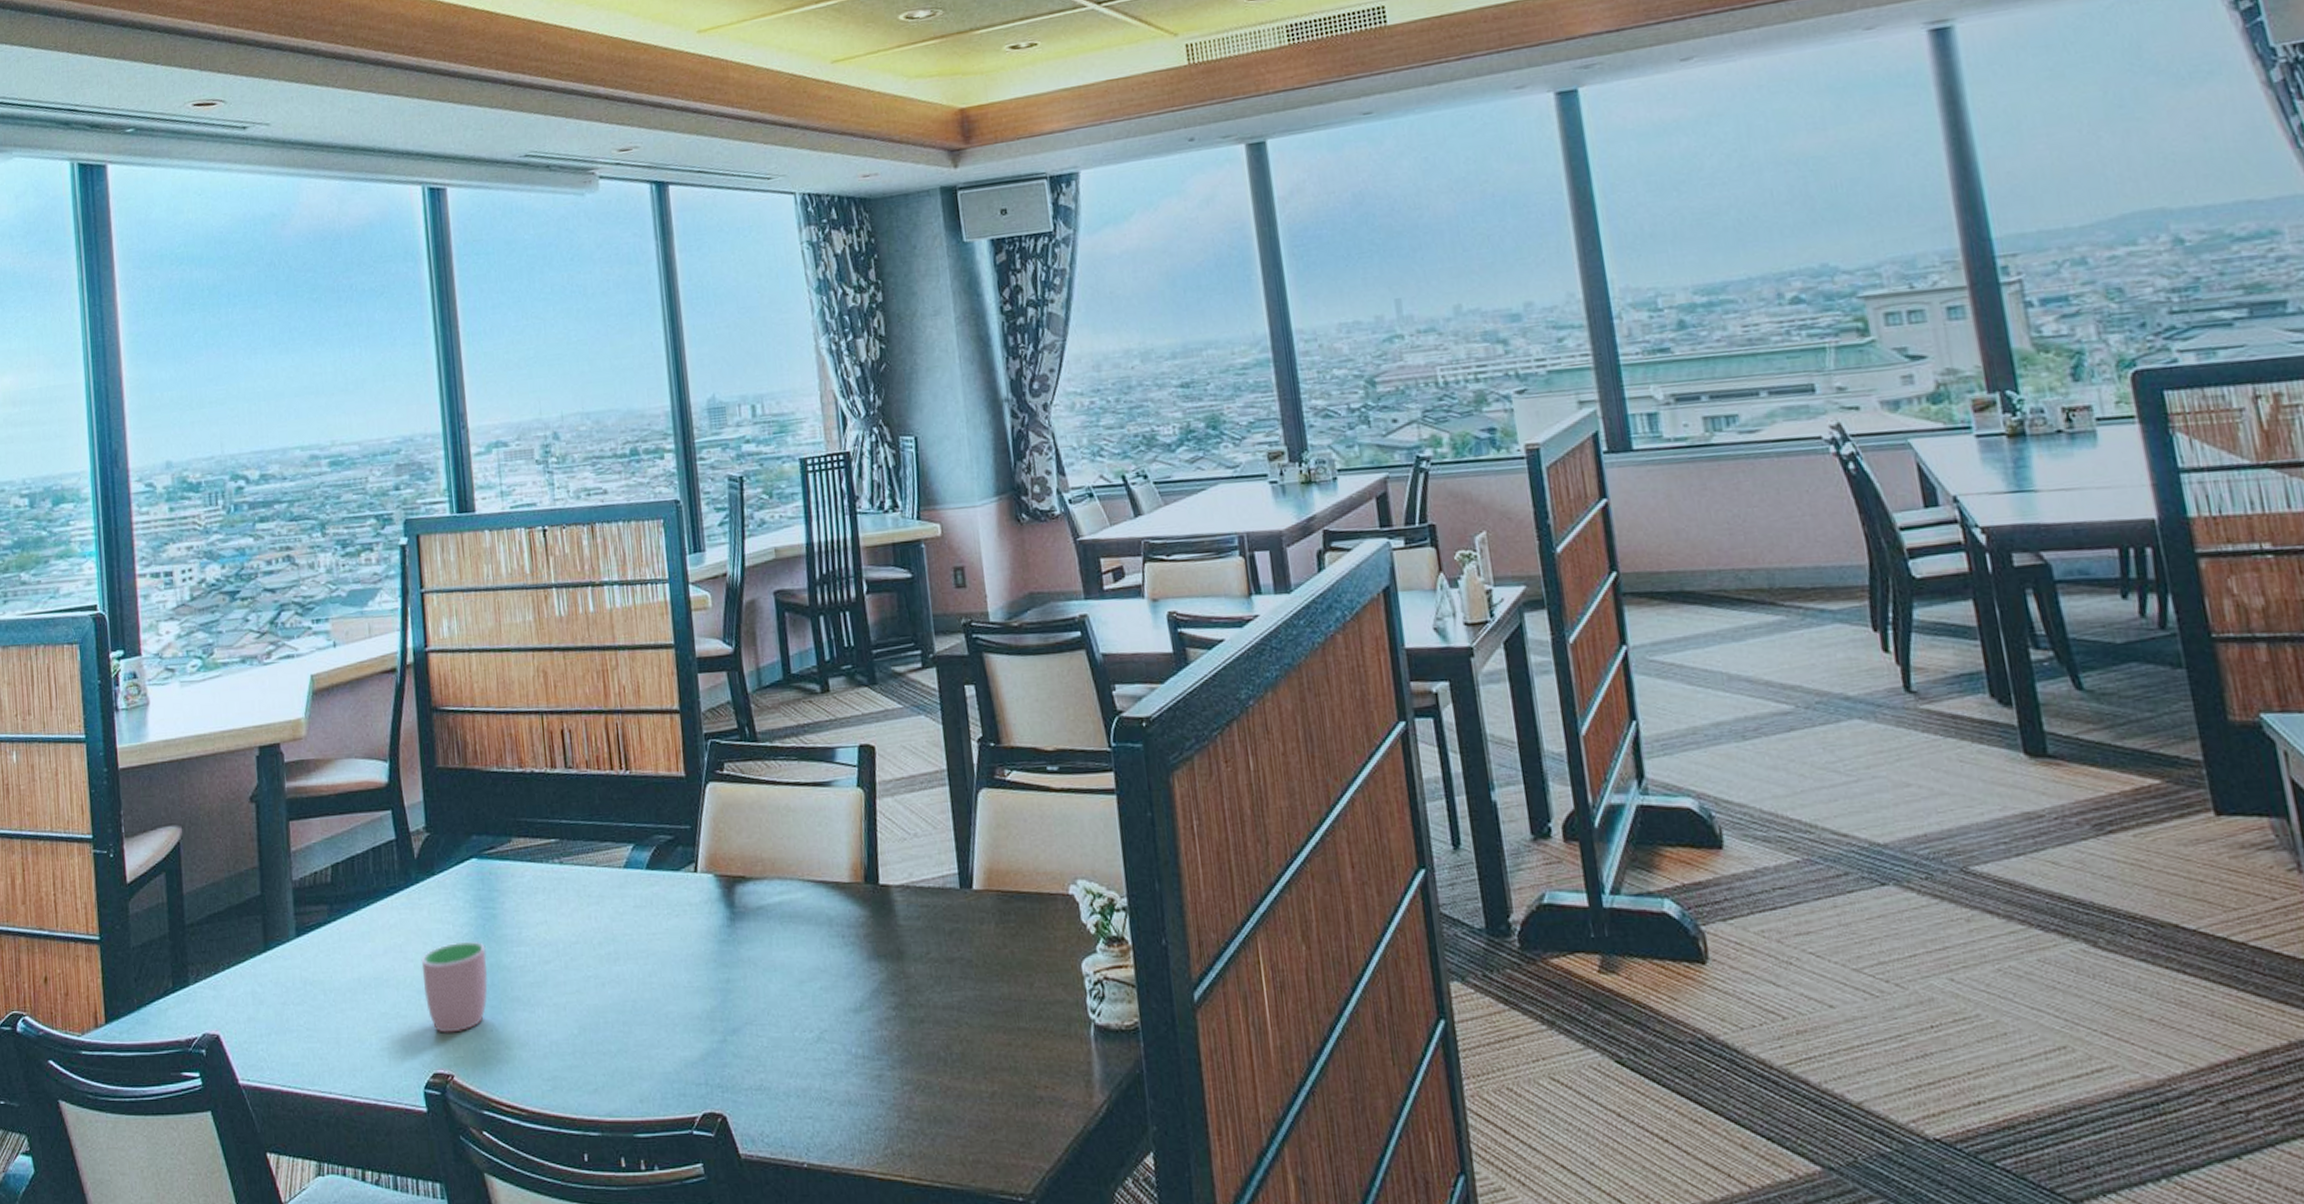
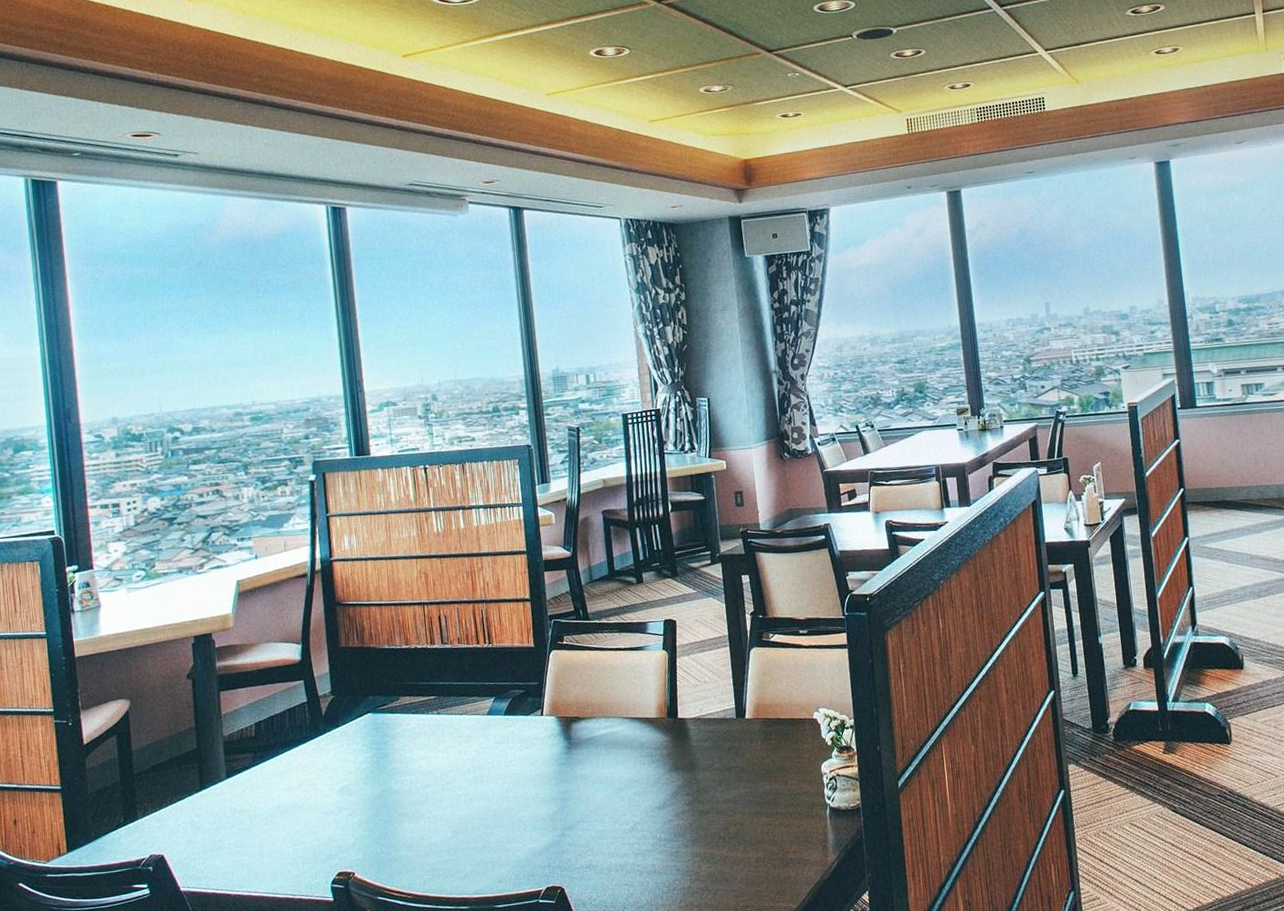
cup: present [421,941,488,1033] -> none [328,774,381,843]

